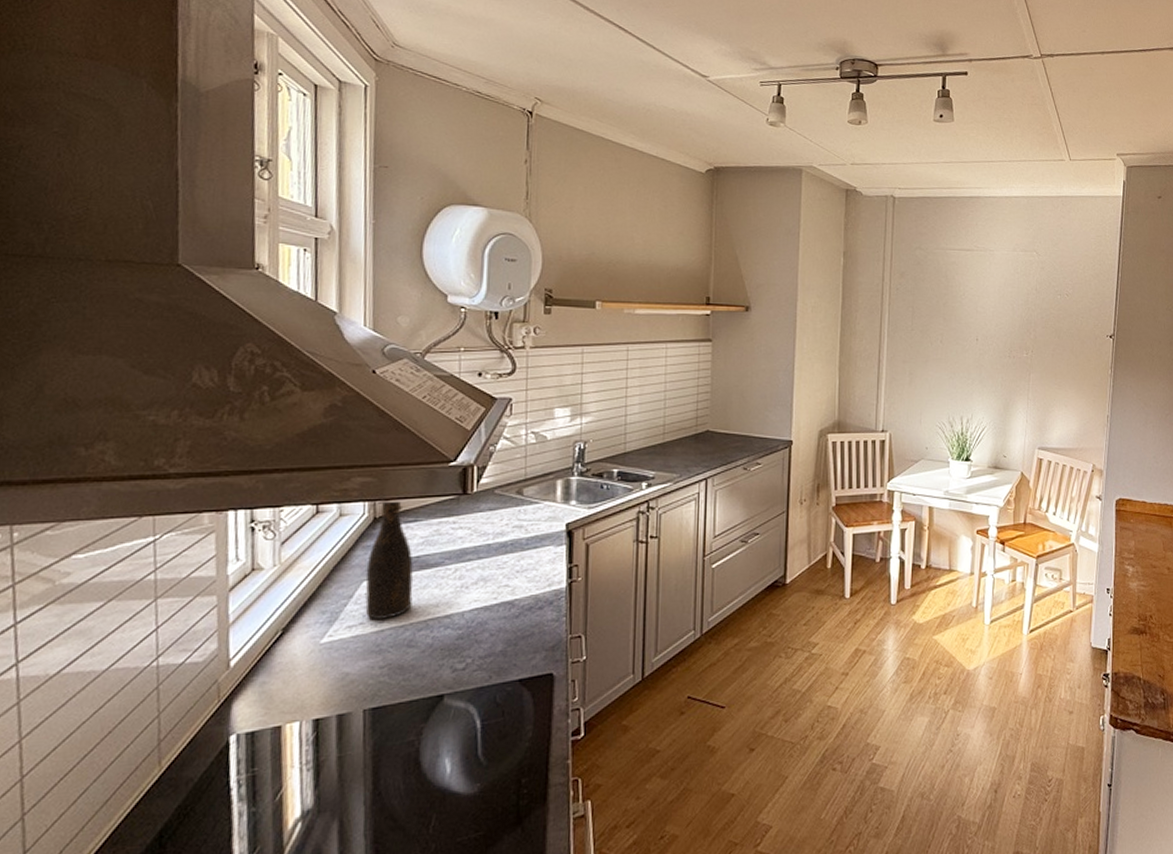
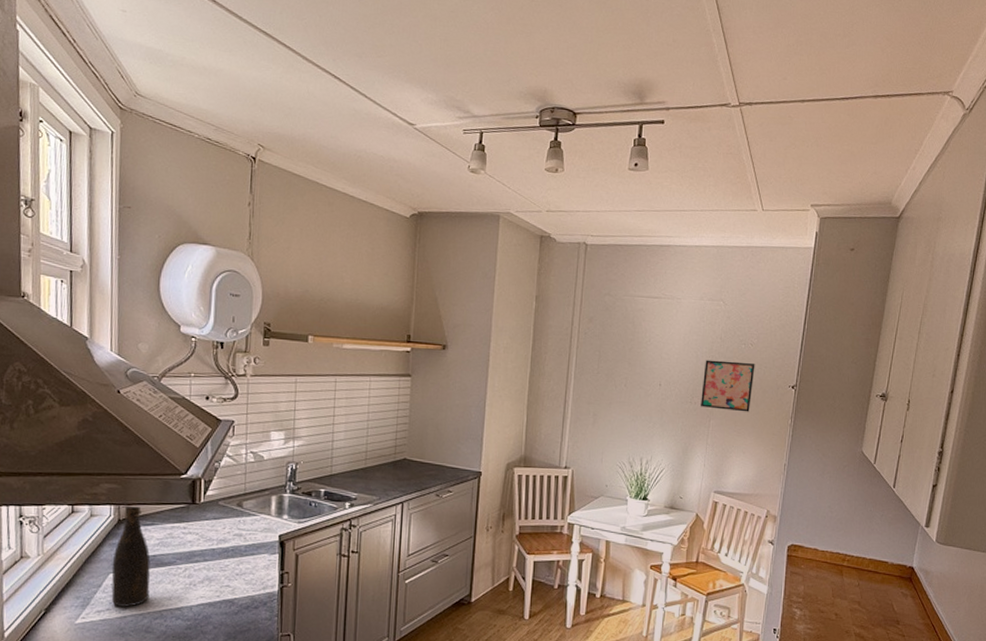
wall art: none [1019,312,1072,364] -> present [701,360,755,412]

